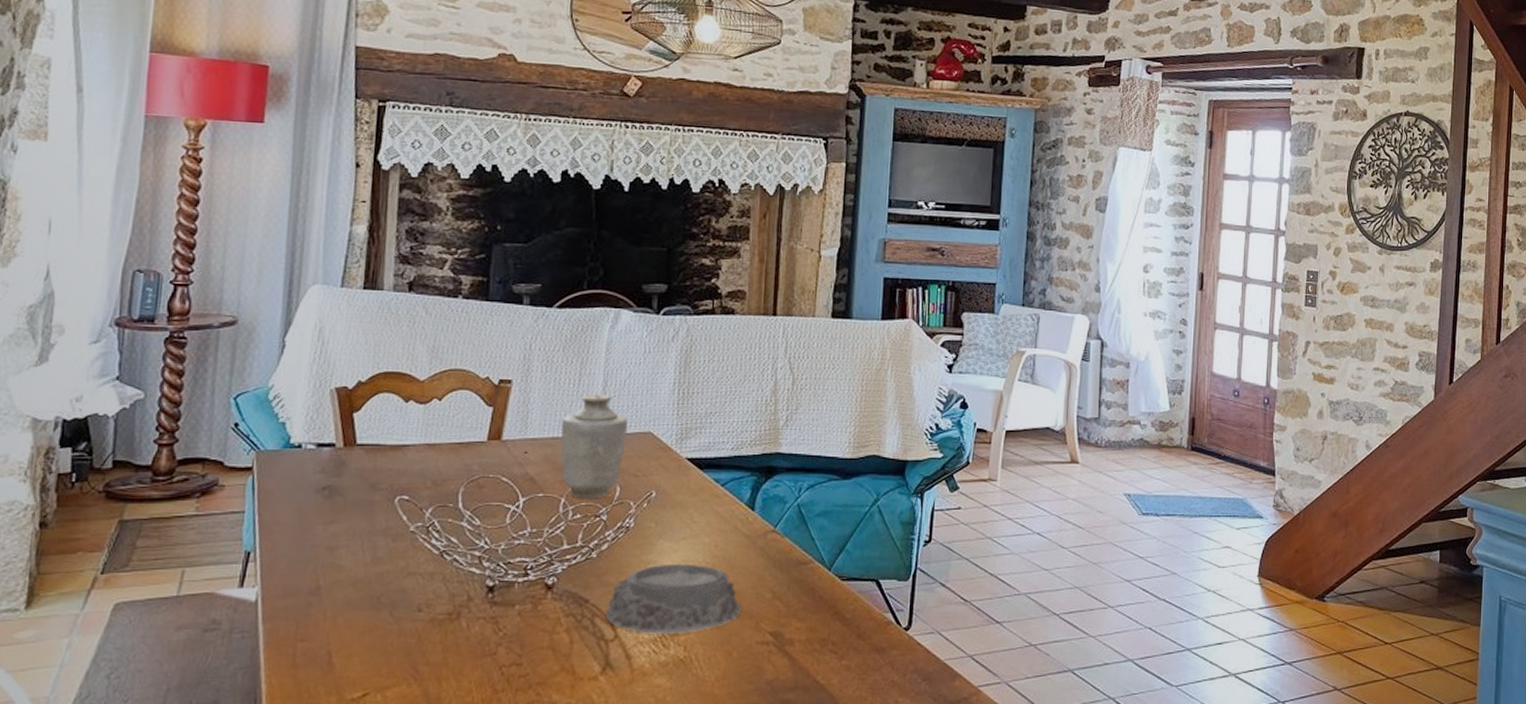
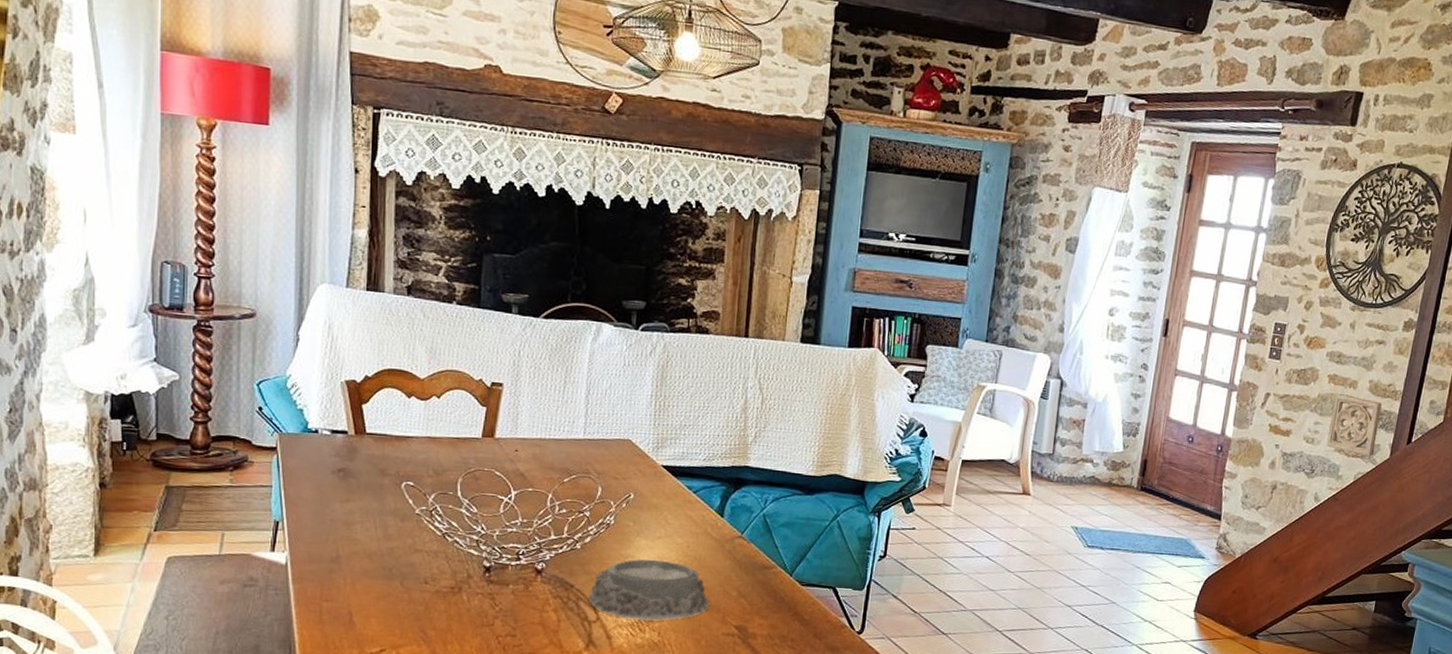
vase: present [561,394,628,499] -> none [548,401,609,497]
wall ornament: none [1371,338,1420,400] -> present [1326,394,1382,457]

